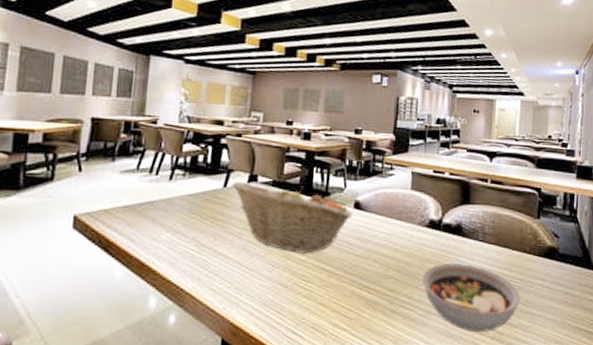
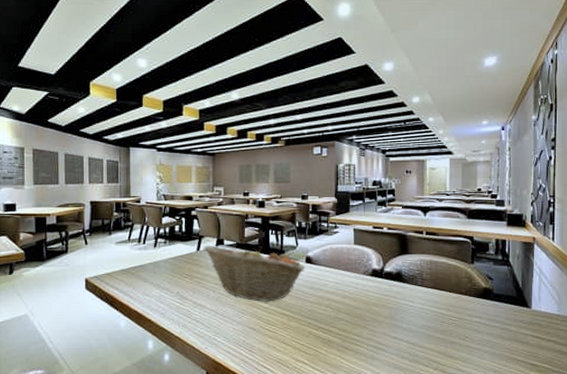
bowl: present [421,263,521,333] -> none [369,306,460,365]

